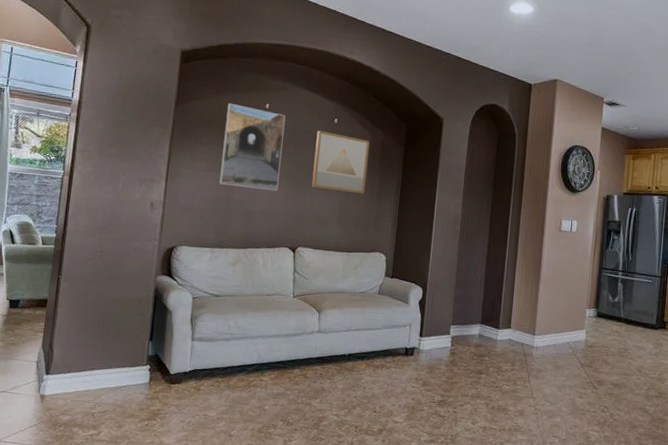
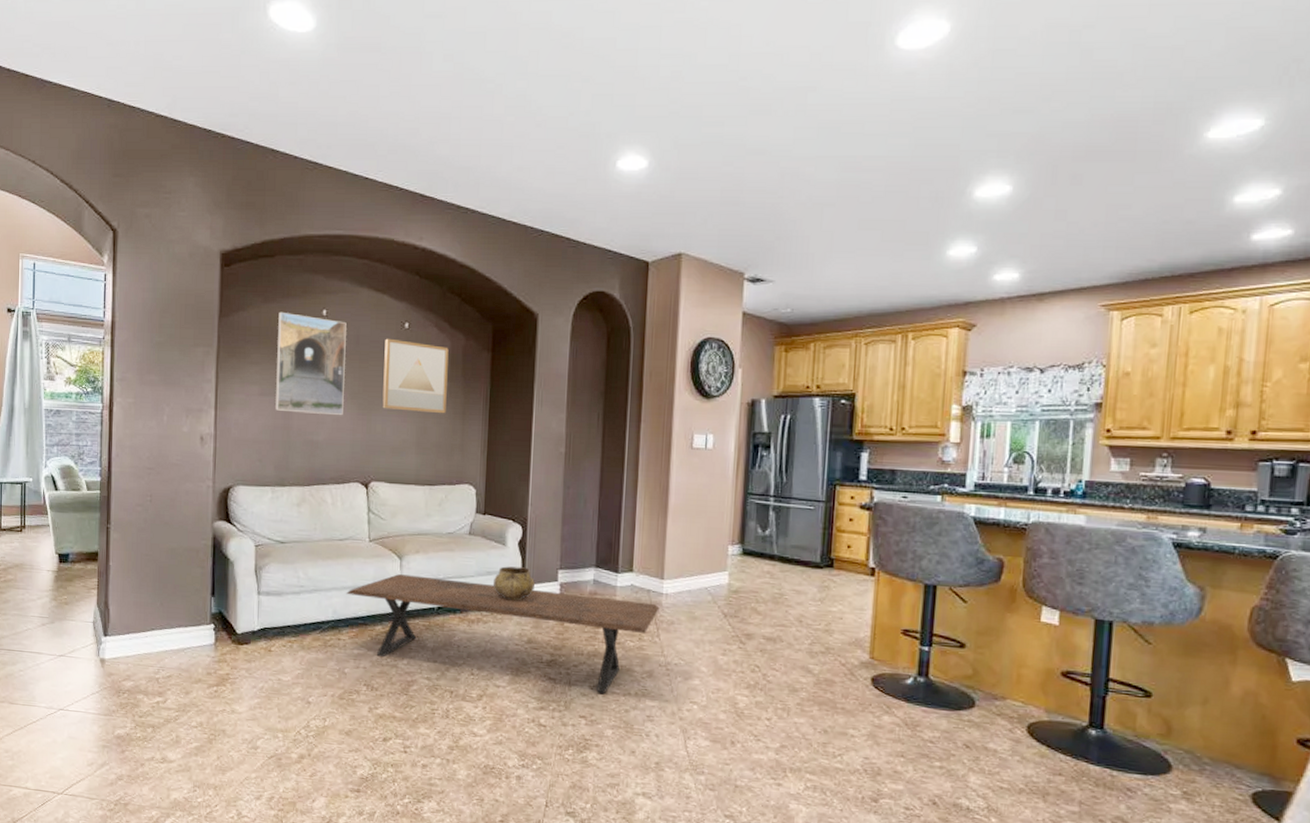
coffee table: none [270,325,531,429] -> present [346,574,660,693]
decorative bowl: none [396,321,431,350] -> present [492,566,535,601]

